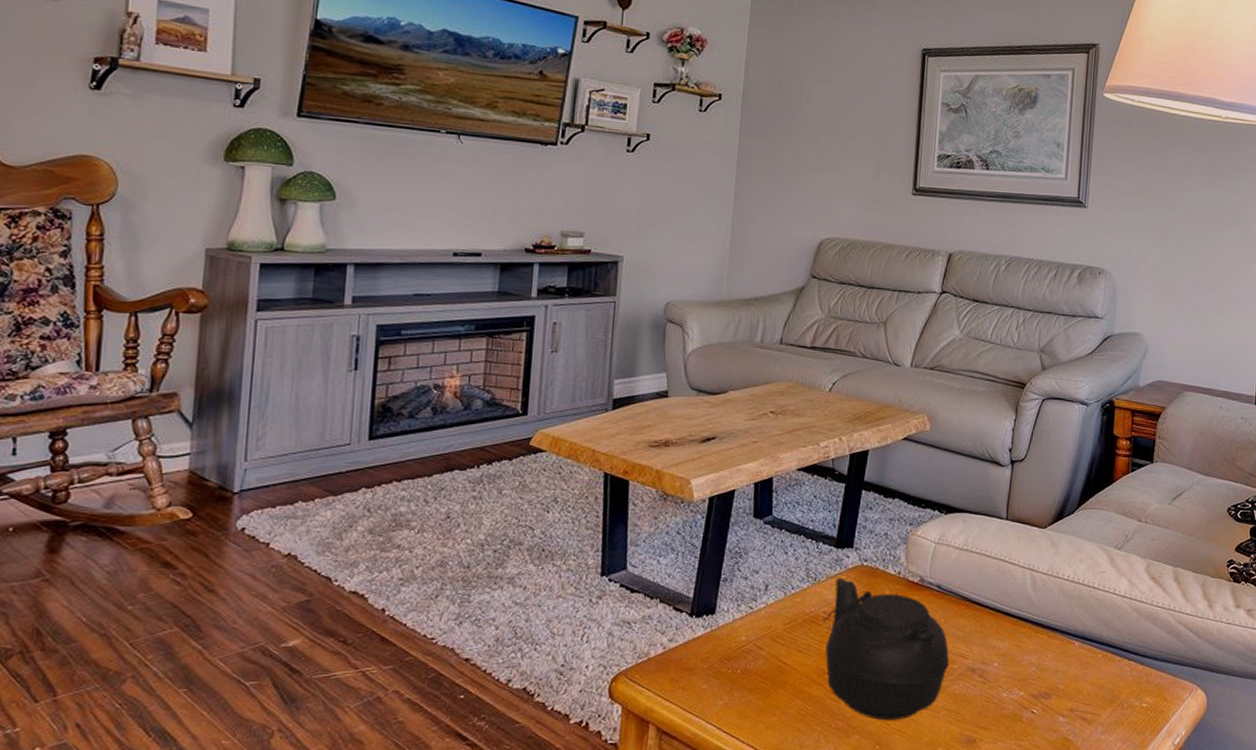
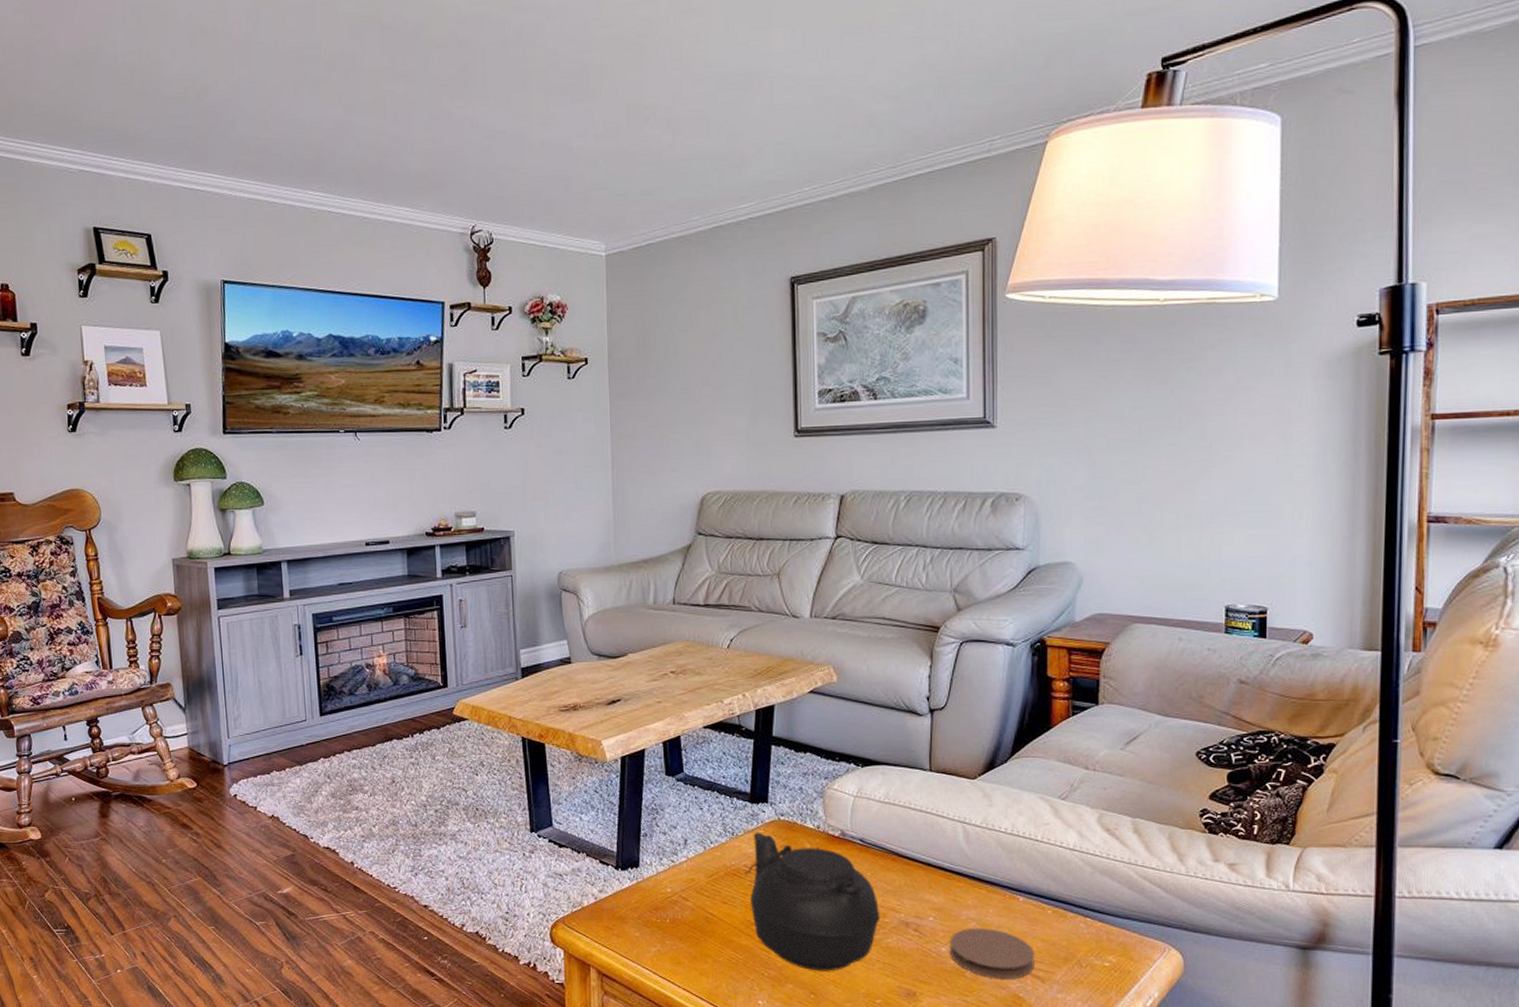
coaster: none [1010,672,1084,723] -> present [950,927,1034,979]

